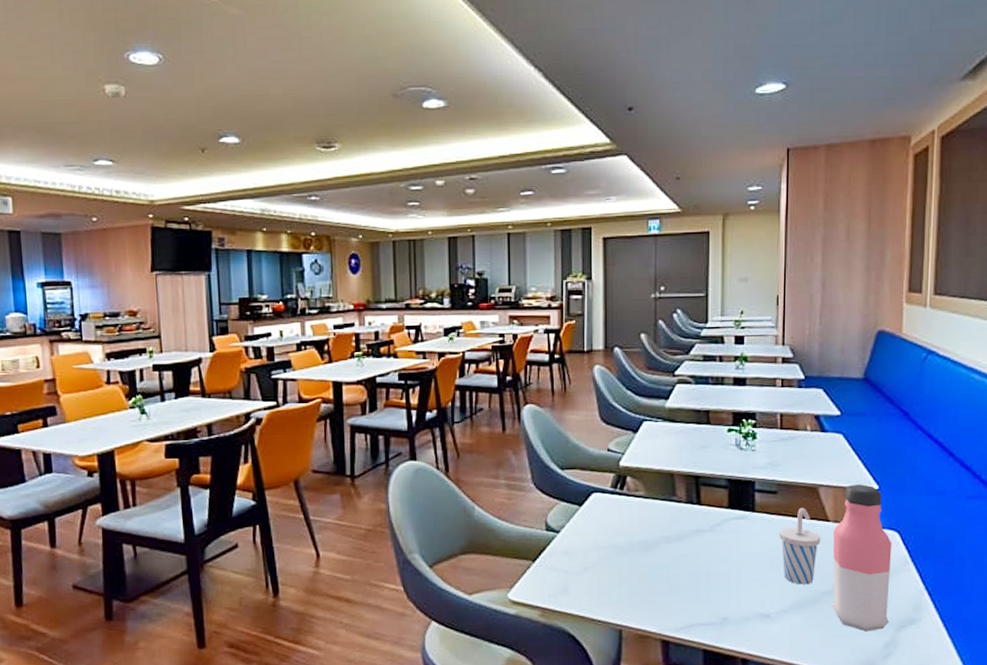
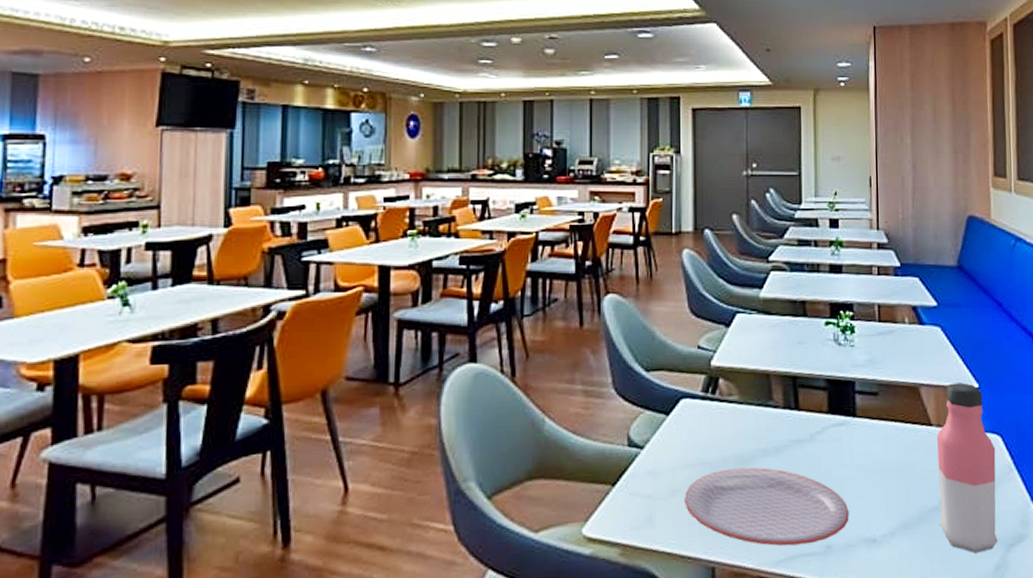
plate: none [595,551,745,616] -> present [685,467,849,546]
cup: present [779,508,821,585] -> none [882,410,925,501]

